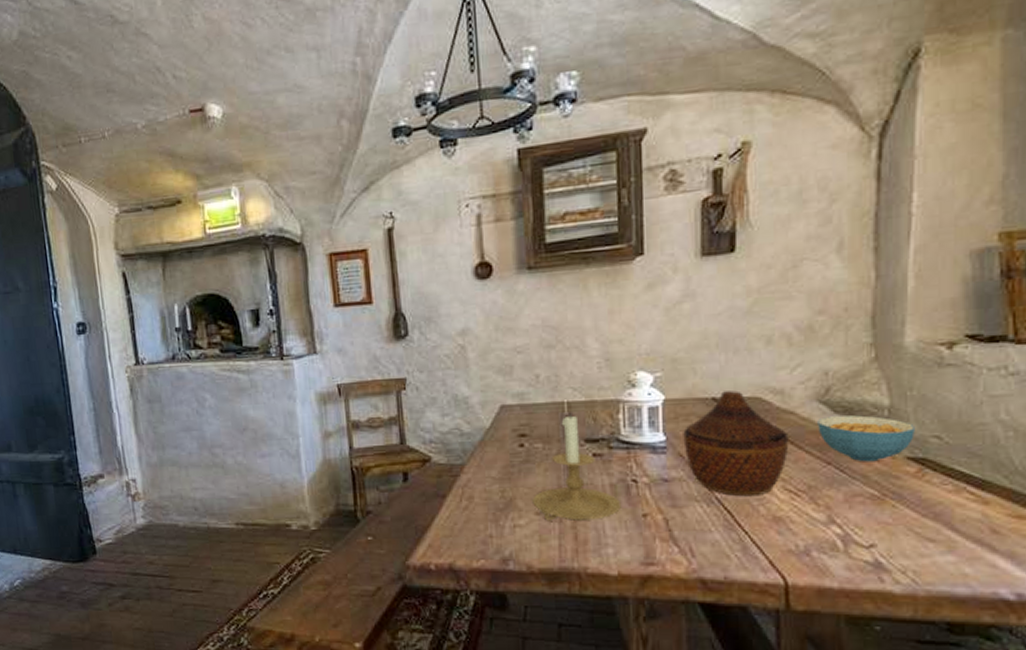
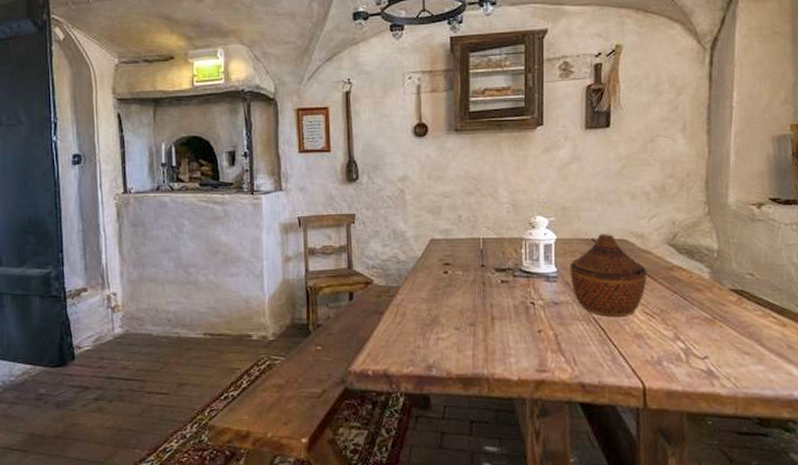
candle holder: present [532,412,622,521] -> none [453,246,522,335]
cereal bowl: present [818,415,915,462] -> none [668,256,735,292]

